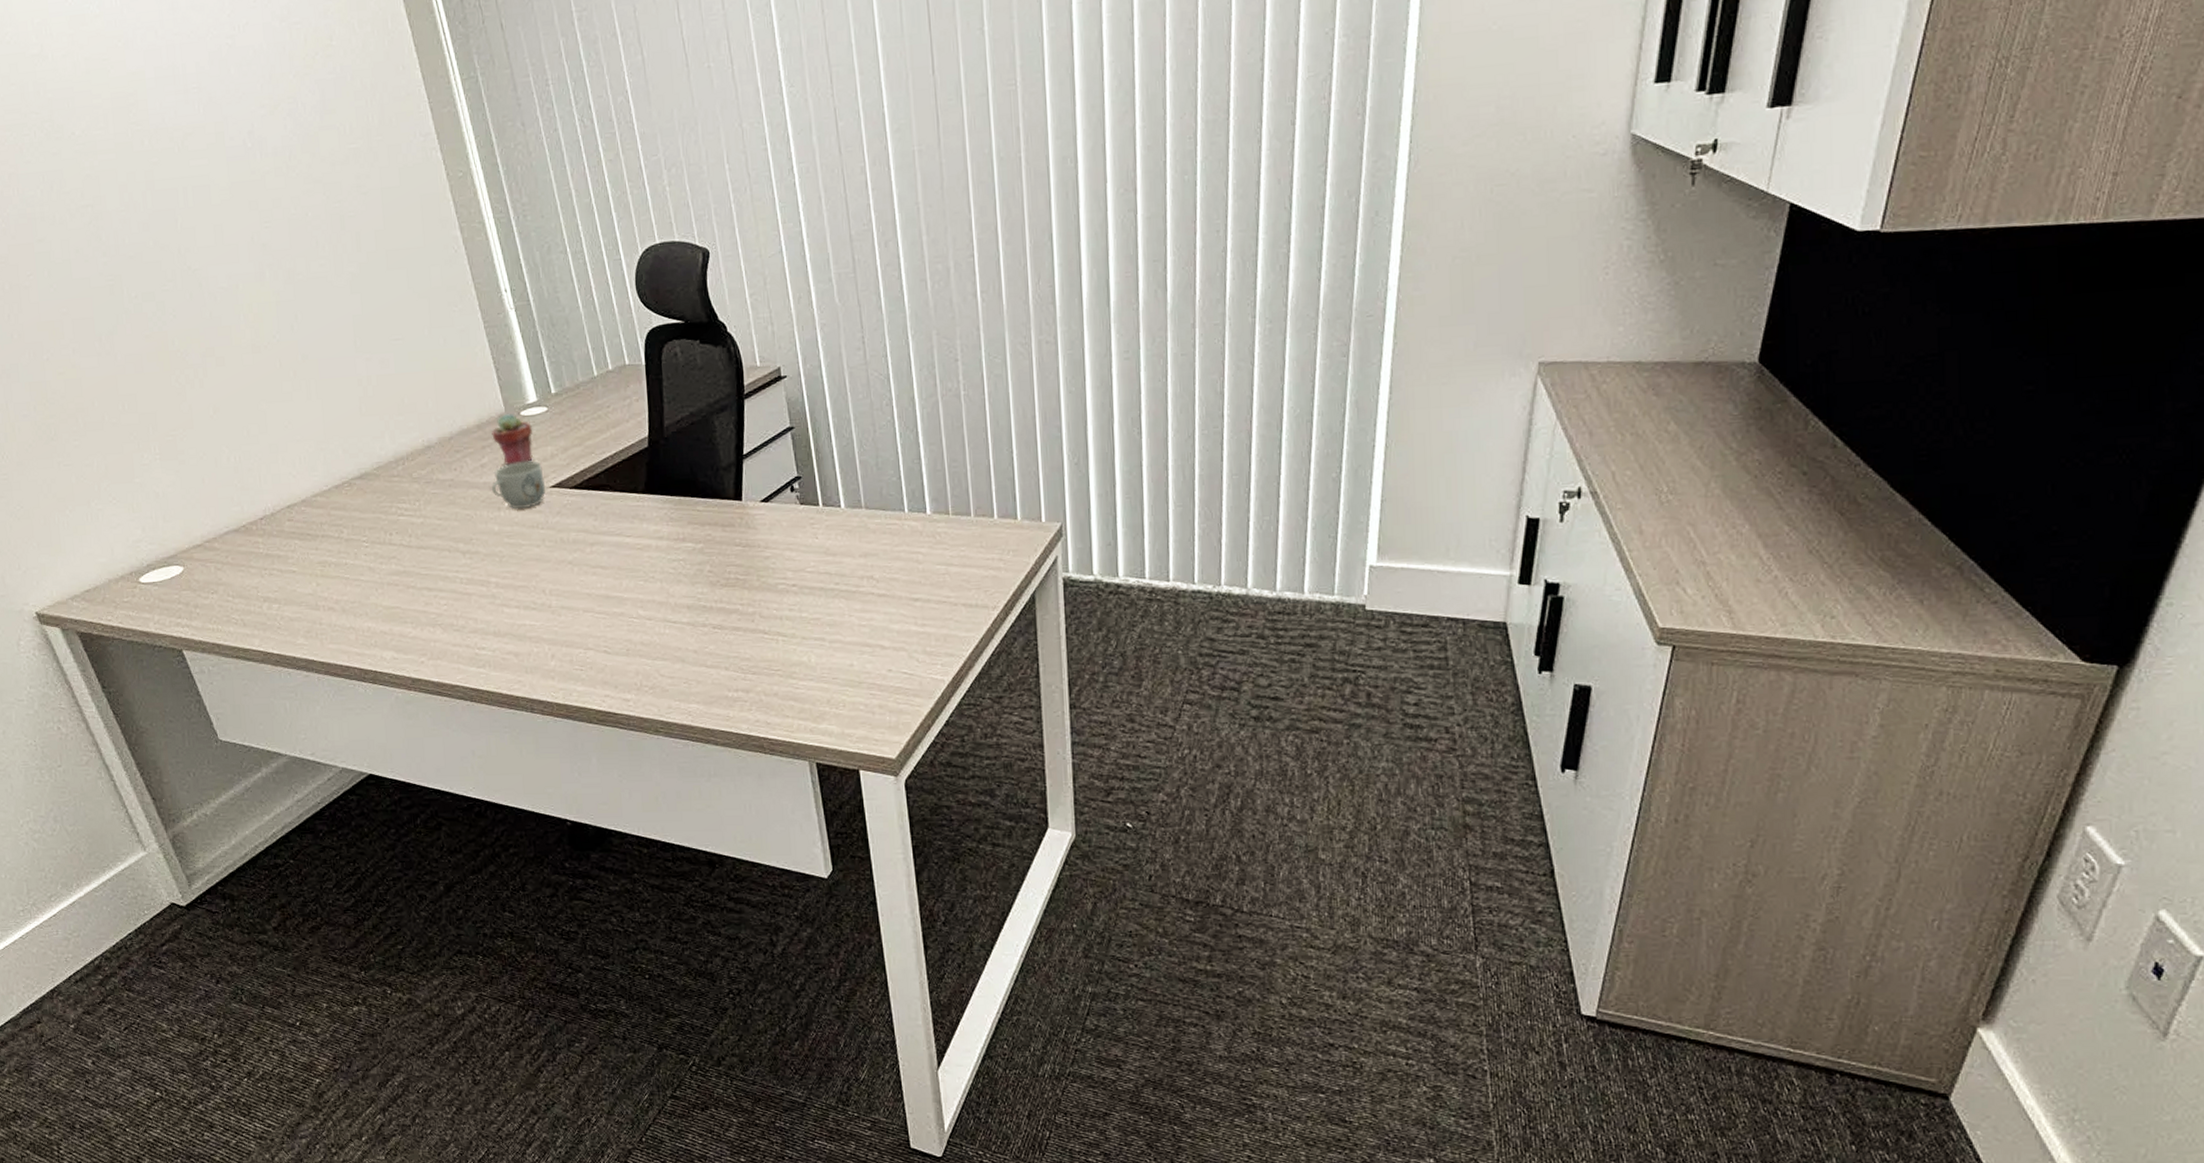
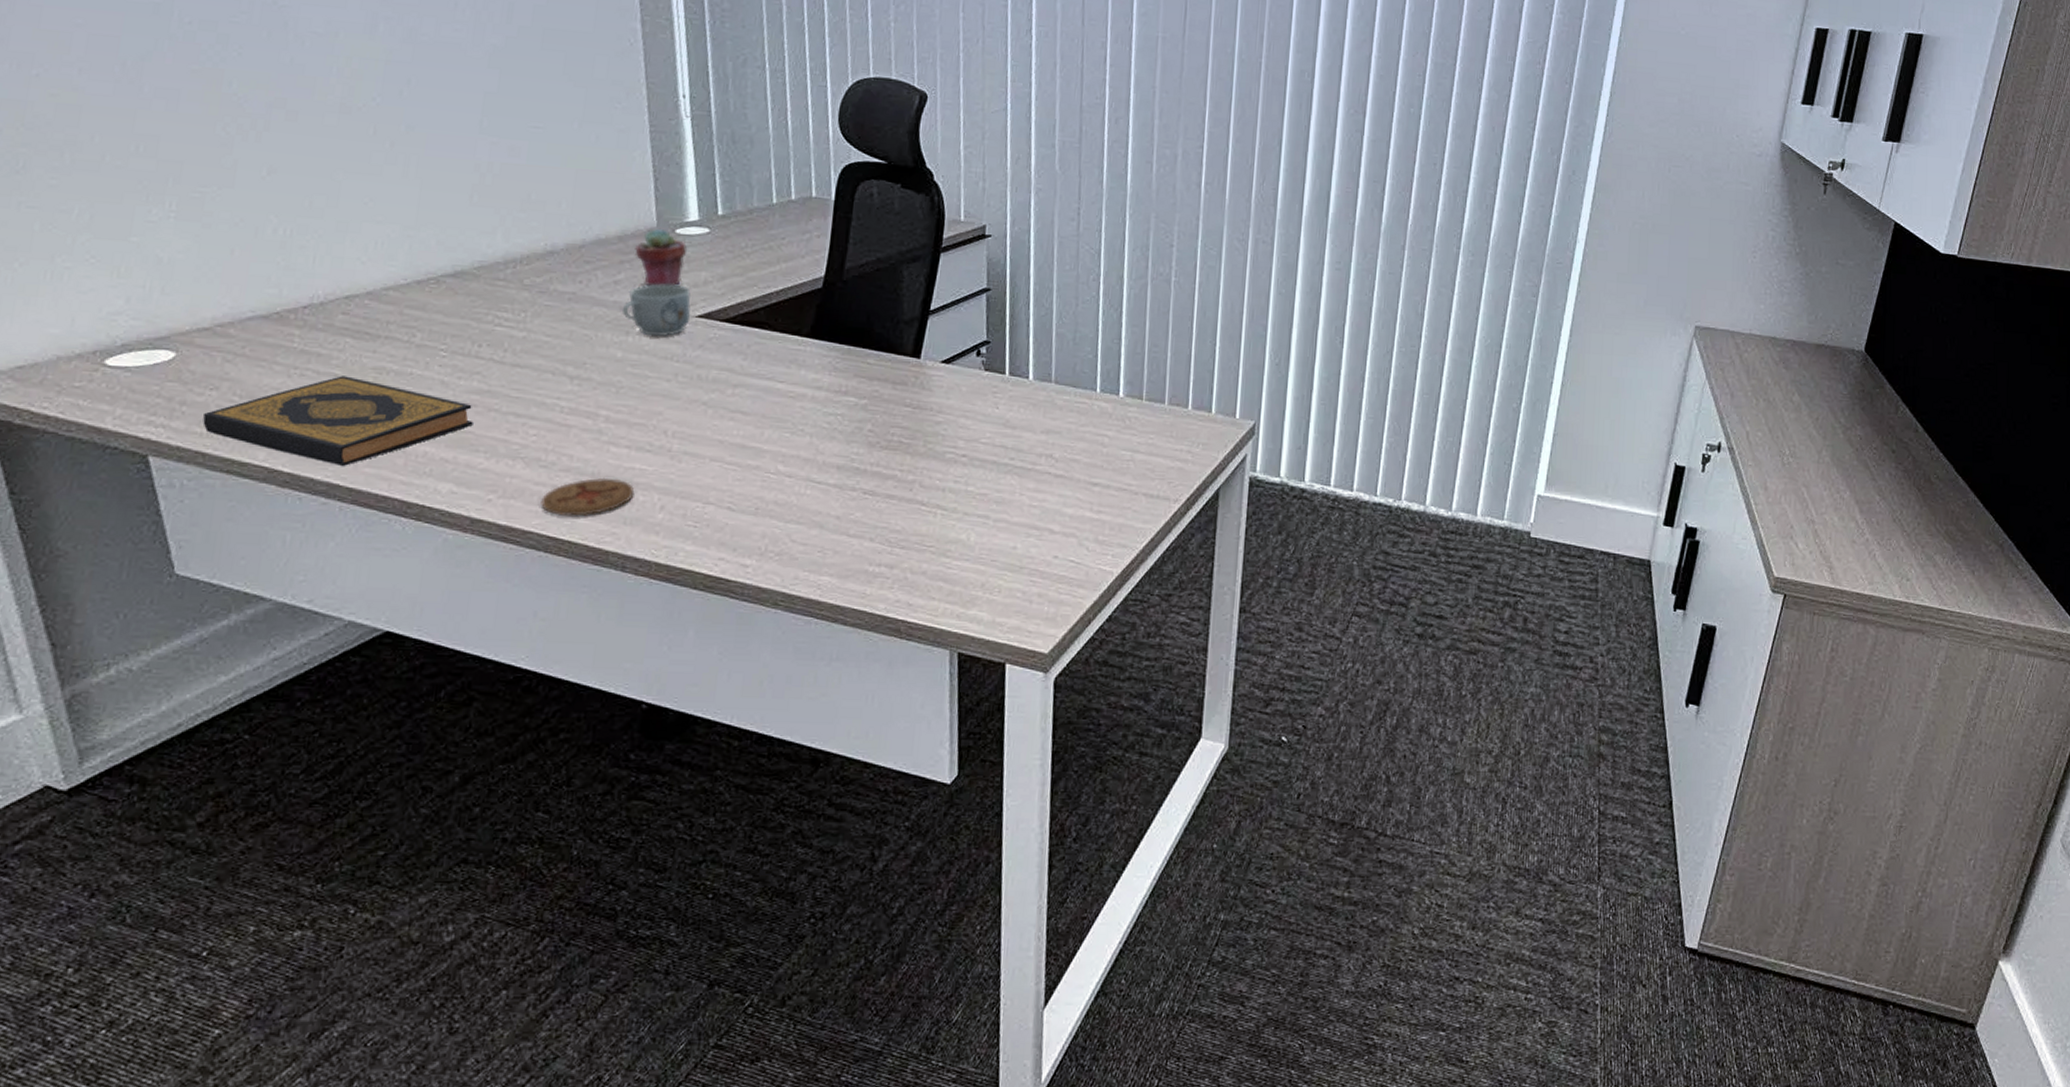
hardback book: none [212,571,399,645] -> present [203,376,474,466]
coaster: none [460,635,530,670] -> present [541,477,635,516]

